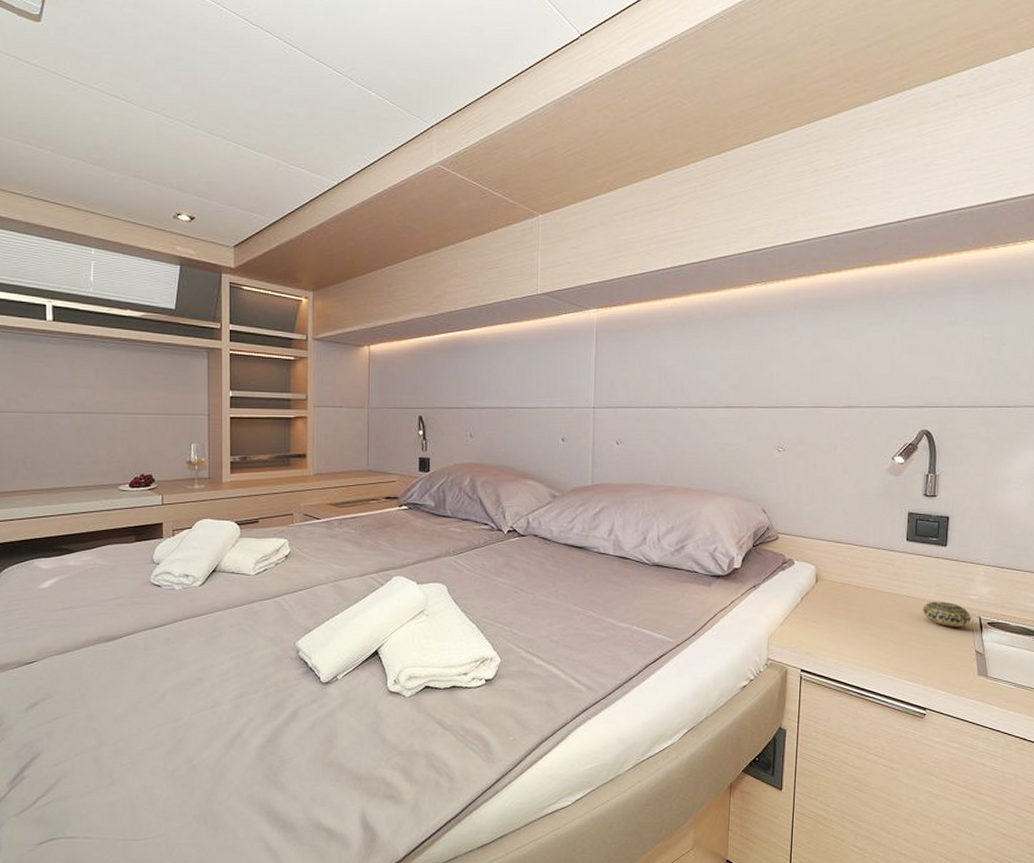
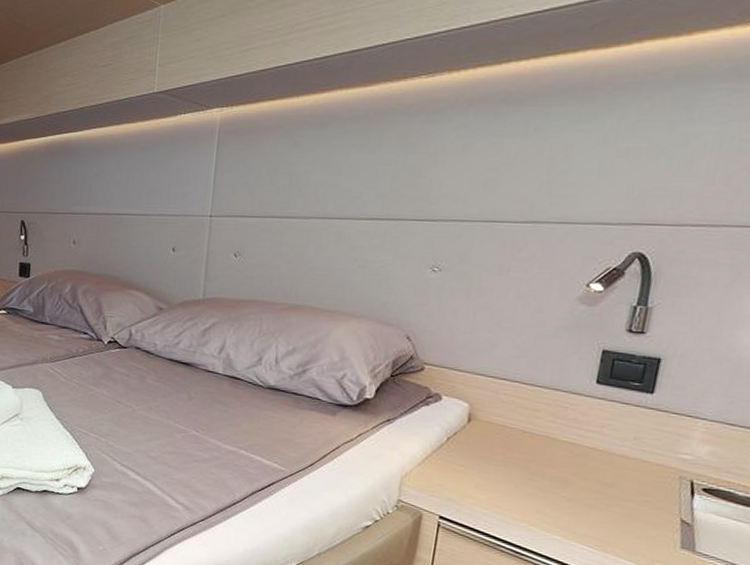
decorative ball: present [923,601,971,627] -> none [610,456,680,490]

